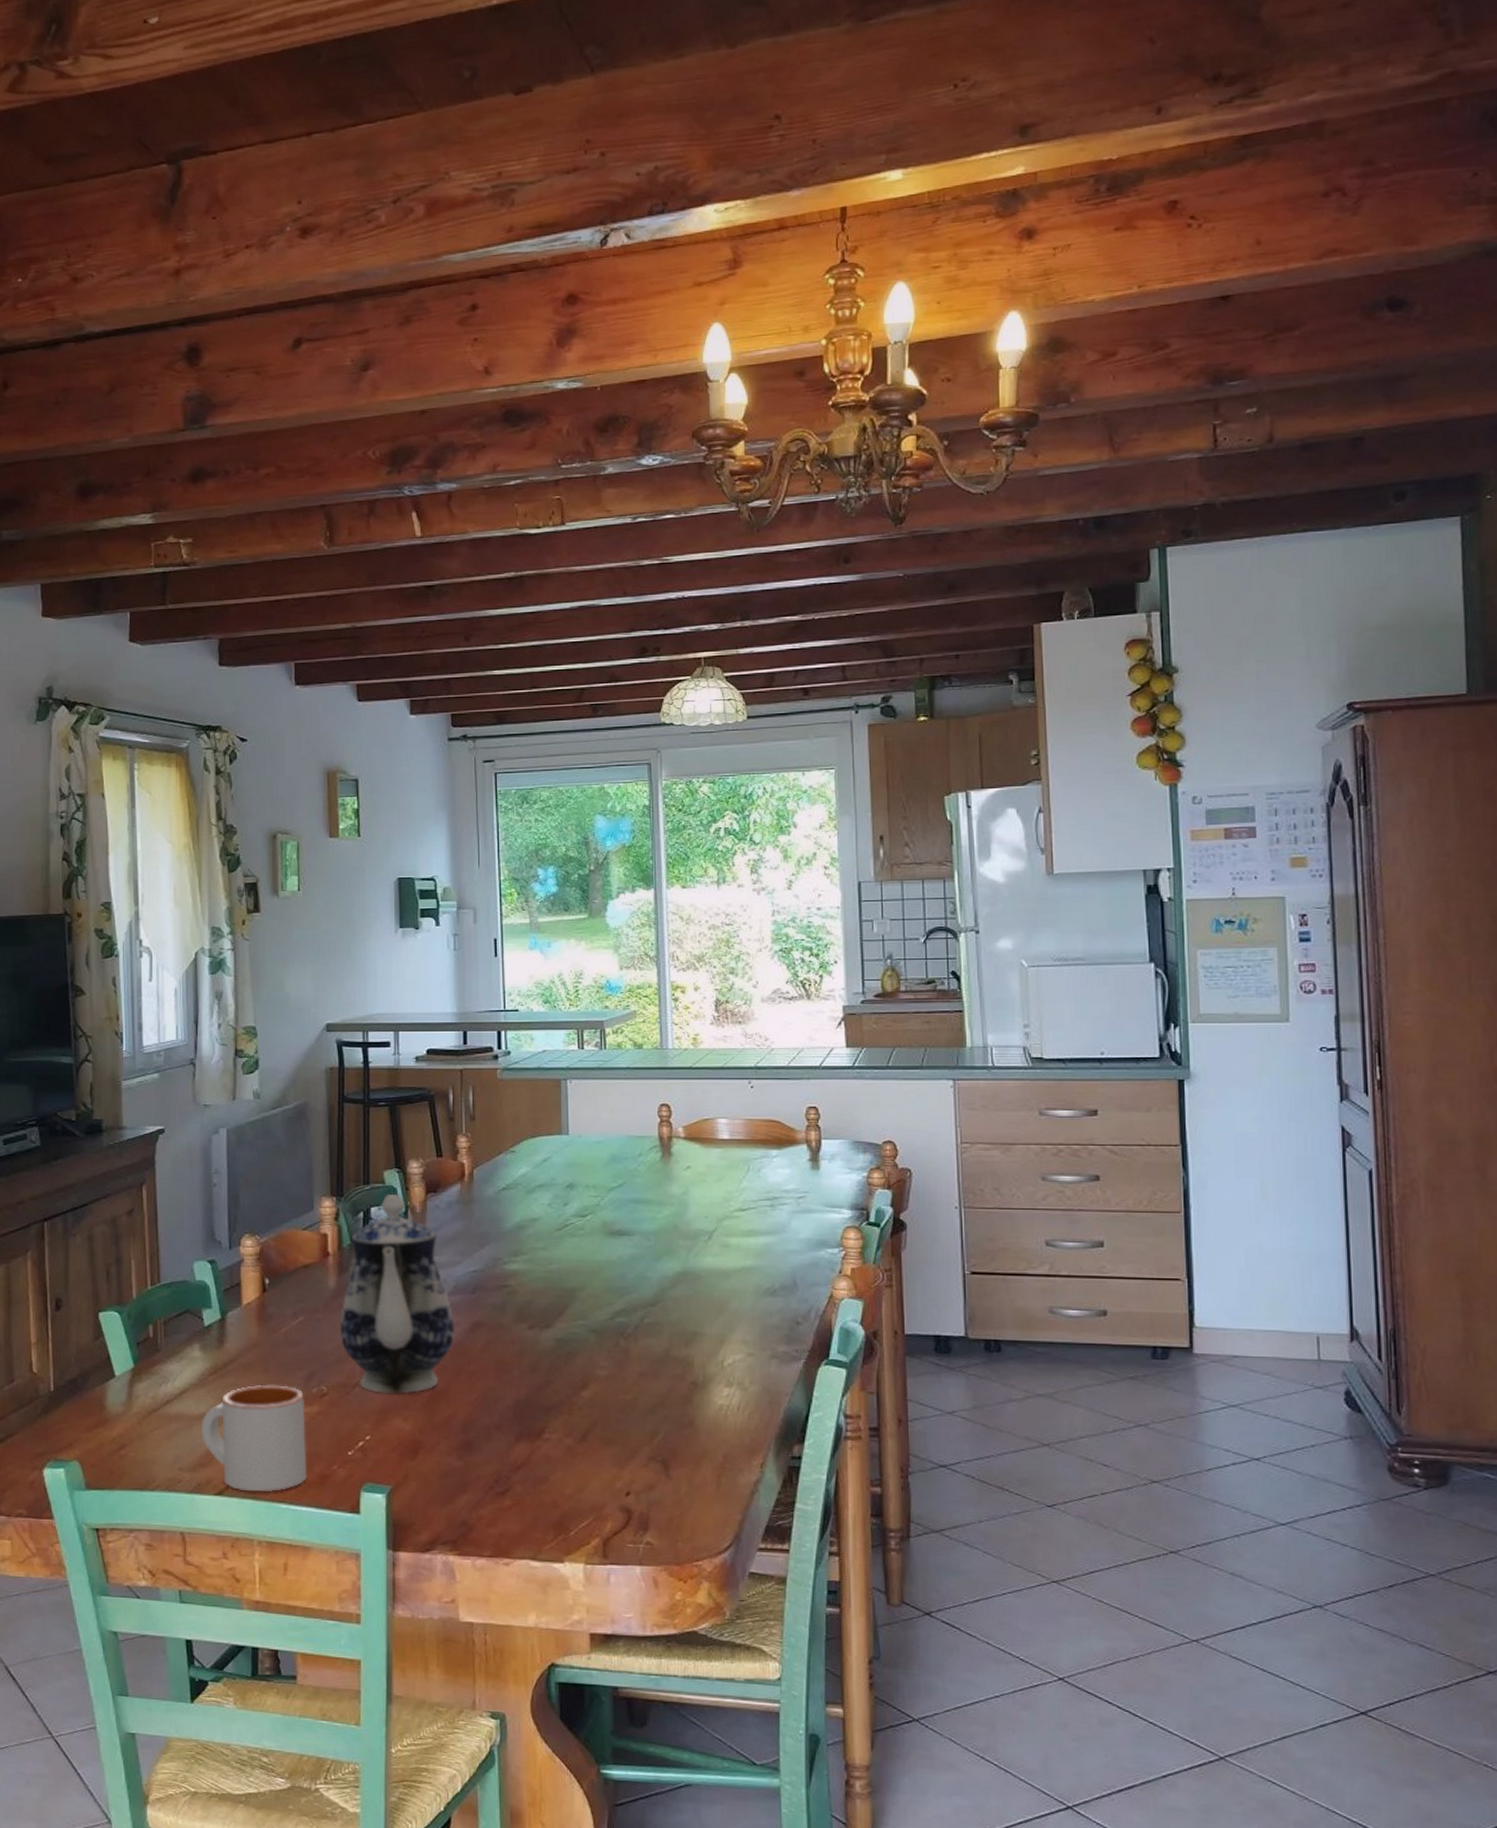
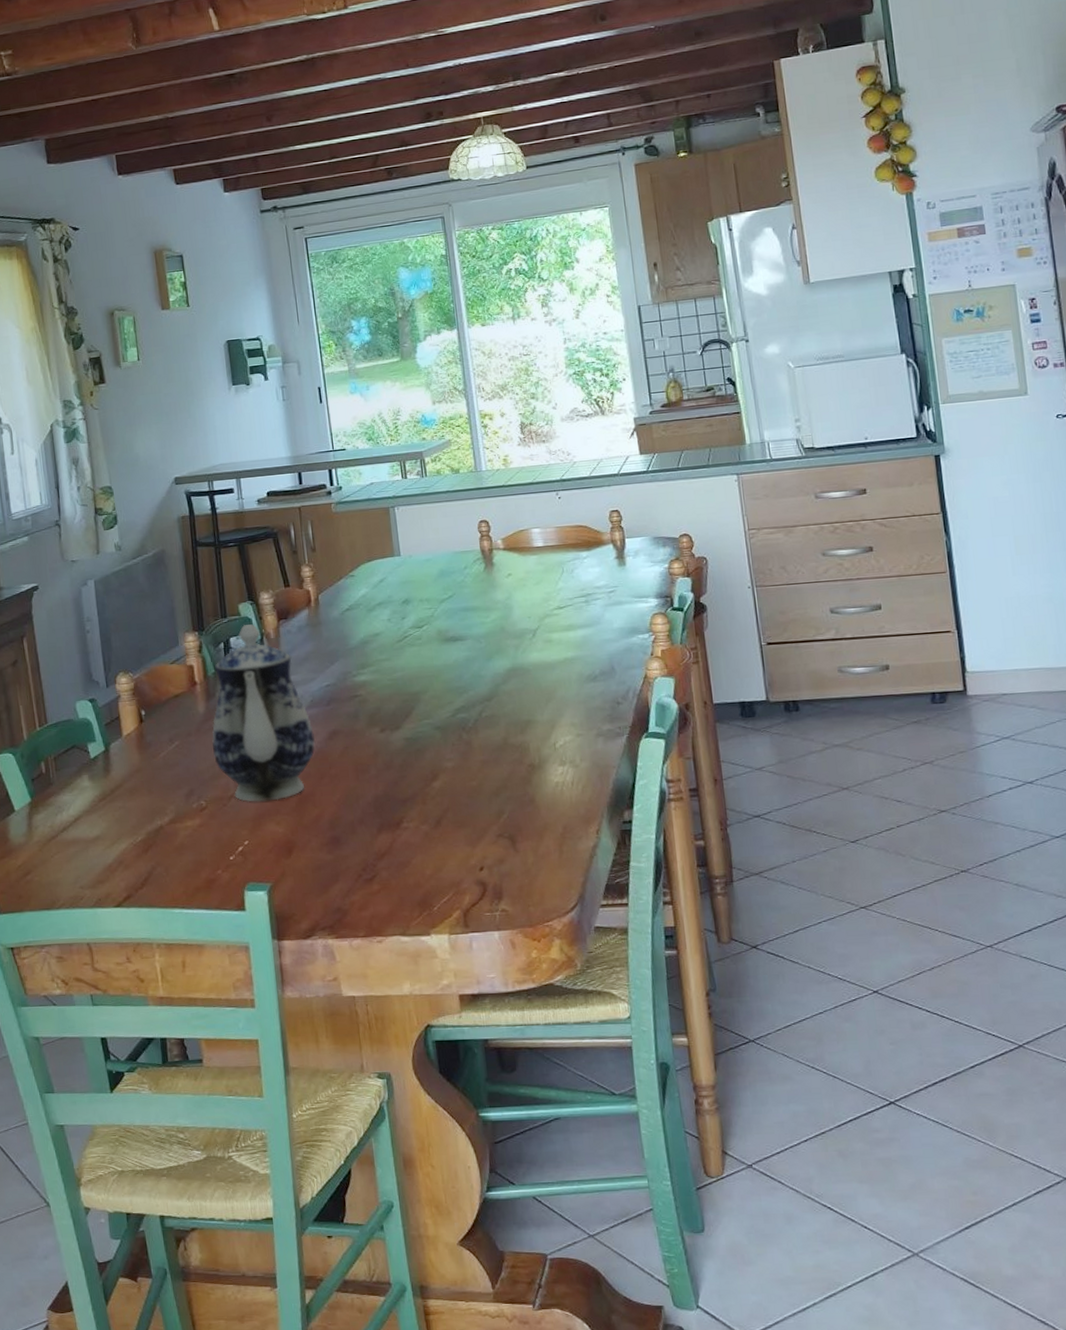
mug: present [200,1385,307,1493] -> none [95,803,196,902]

